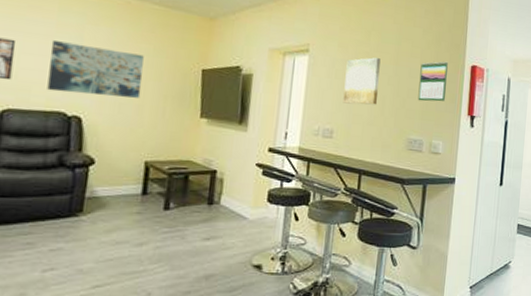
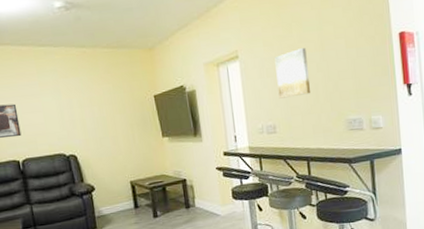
wall art: present [47,40,144,98] -> none [39,94,113,139]
calendar: present [418,61,448,102] -> none [346,34,378,81]

